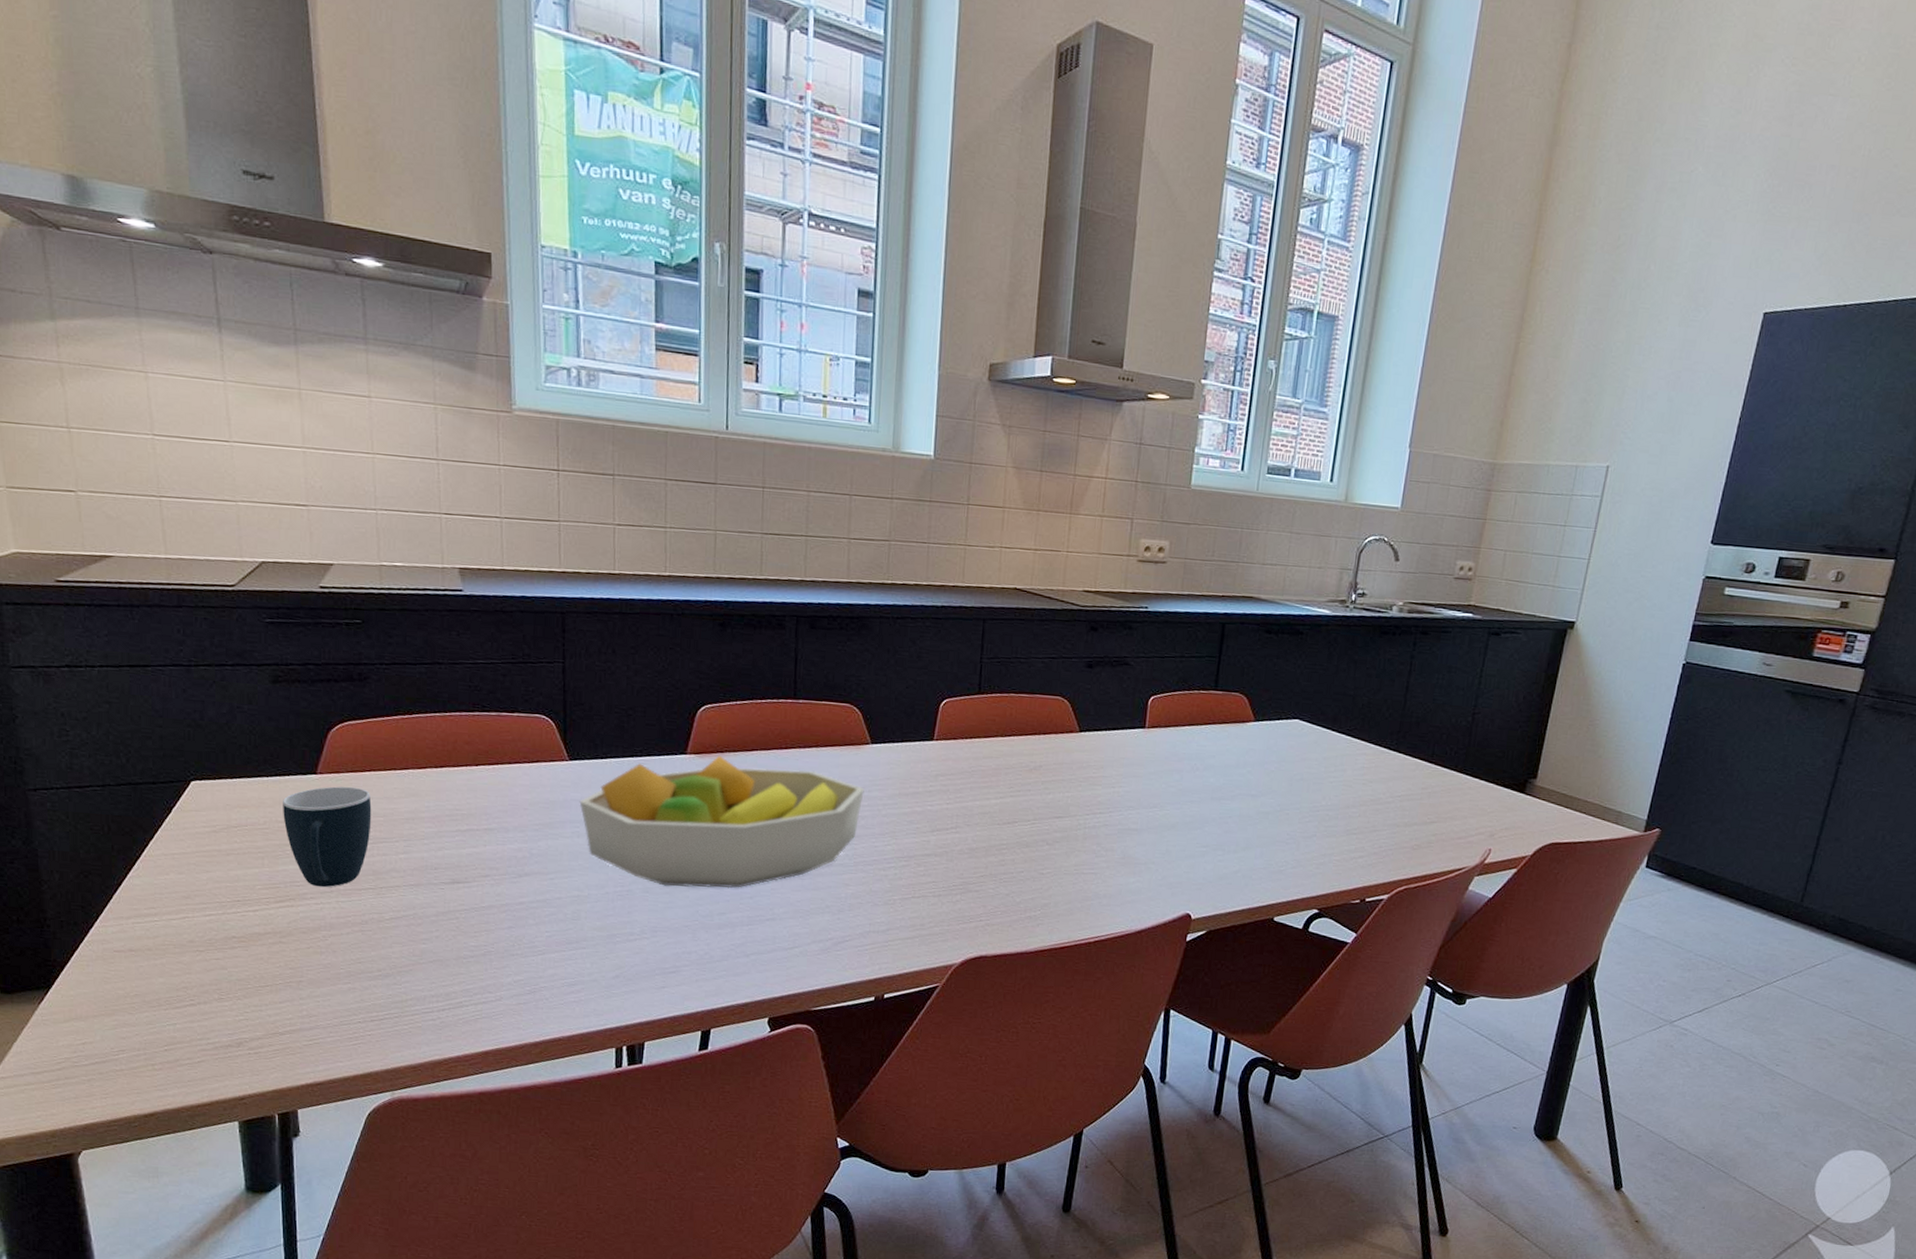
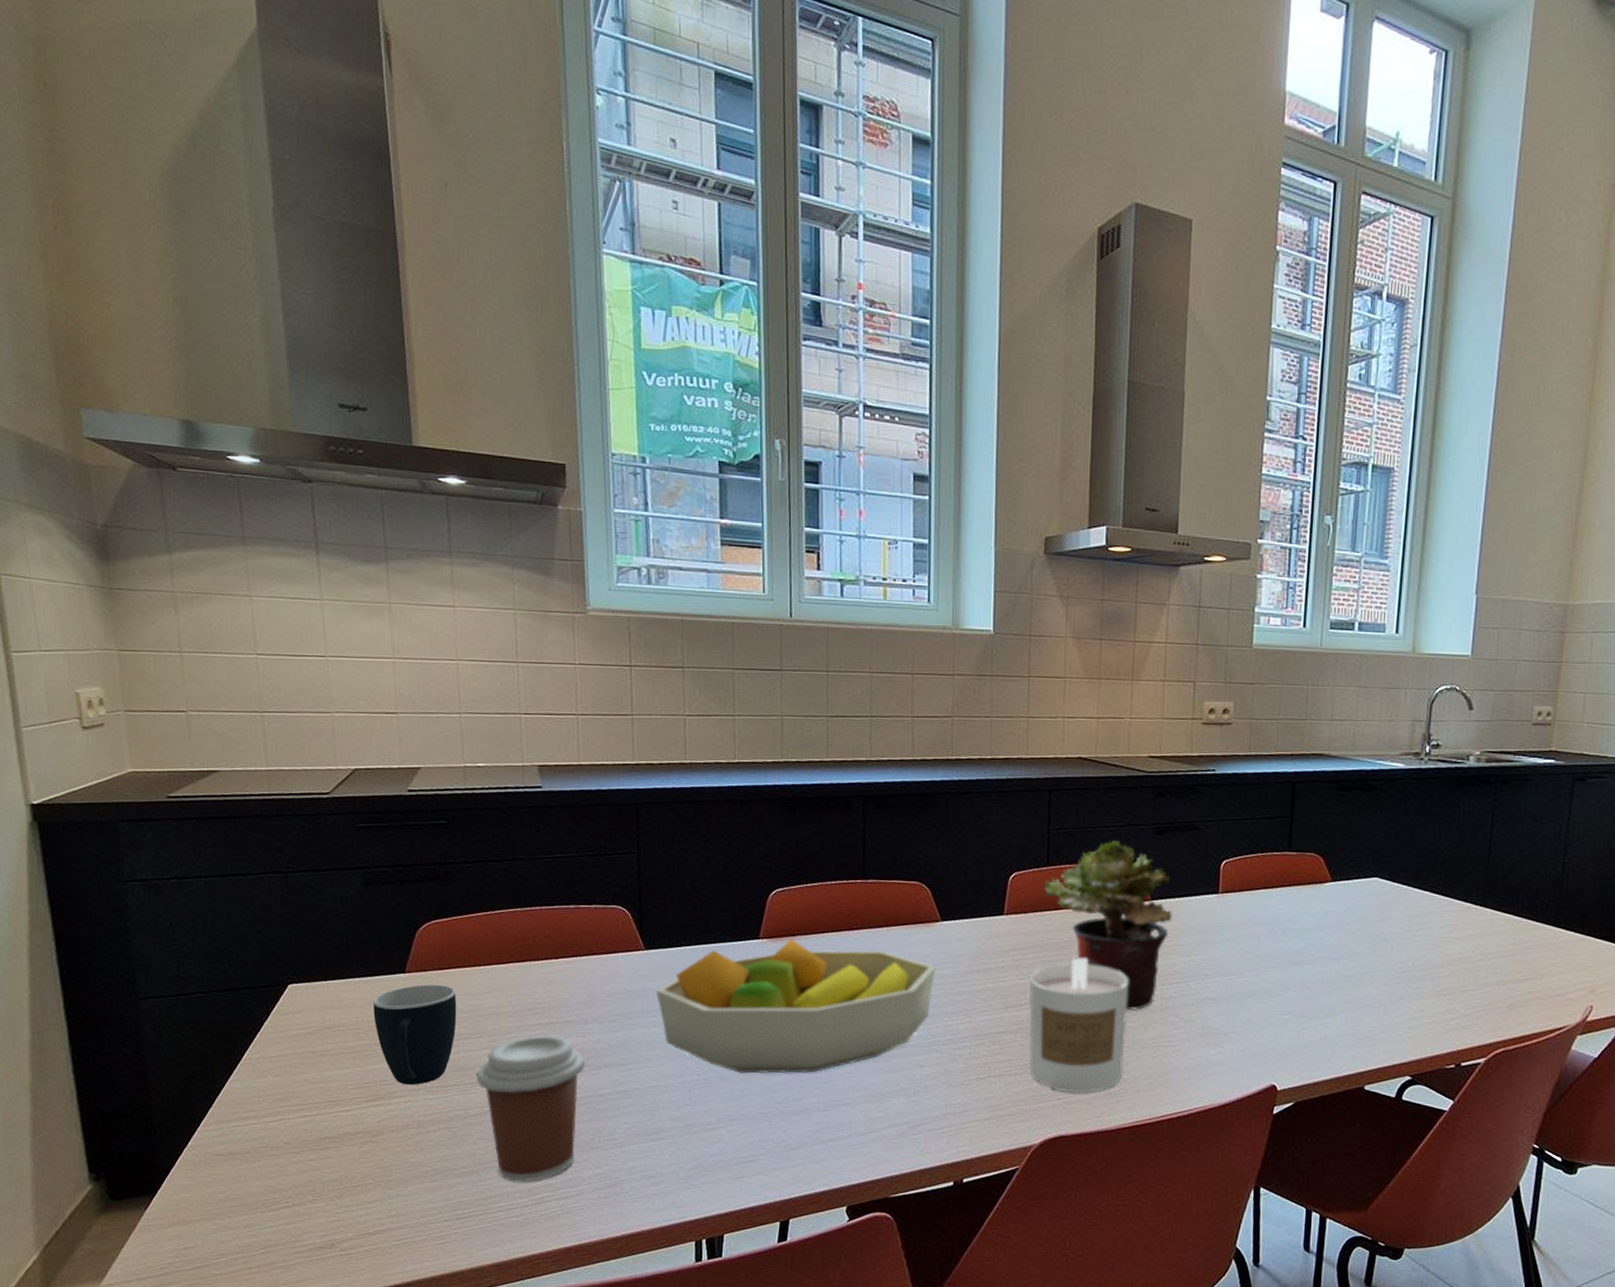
coffee cup: none [391,841,505,986] -> present [476,1034,585,1182]
candle: none [952,785,1054,916] -> present [1028,957,1129,1094]
potted plant: none [975,672,1100,839] -> present [1044,841,1172,1011]

